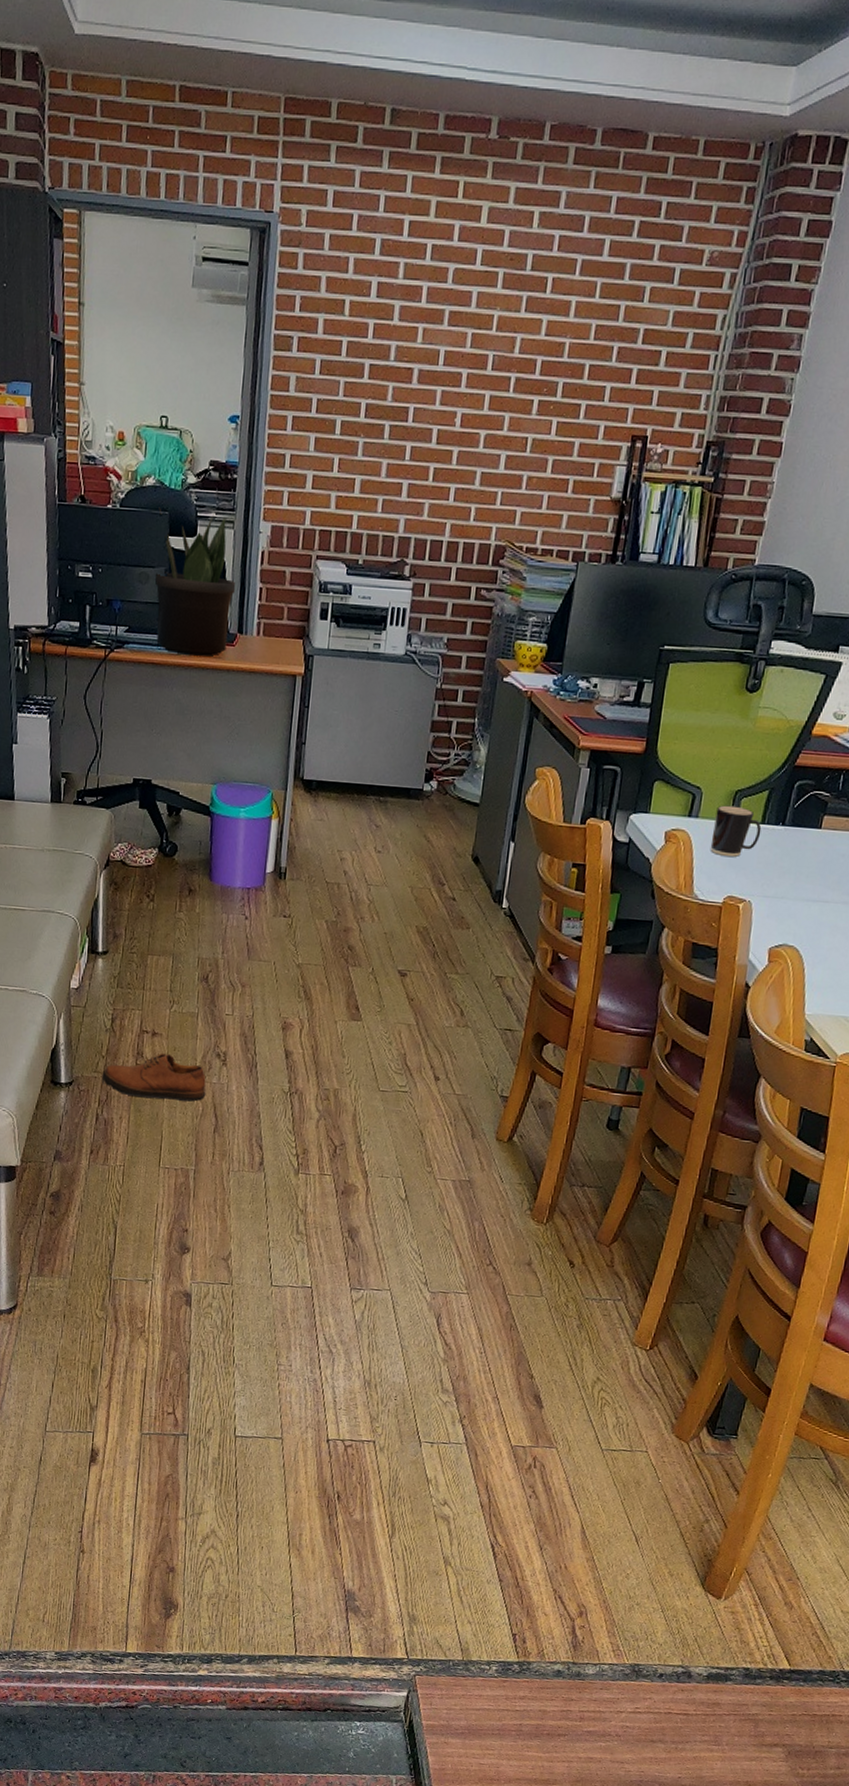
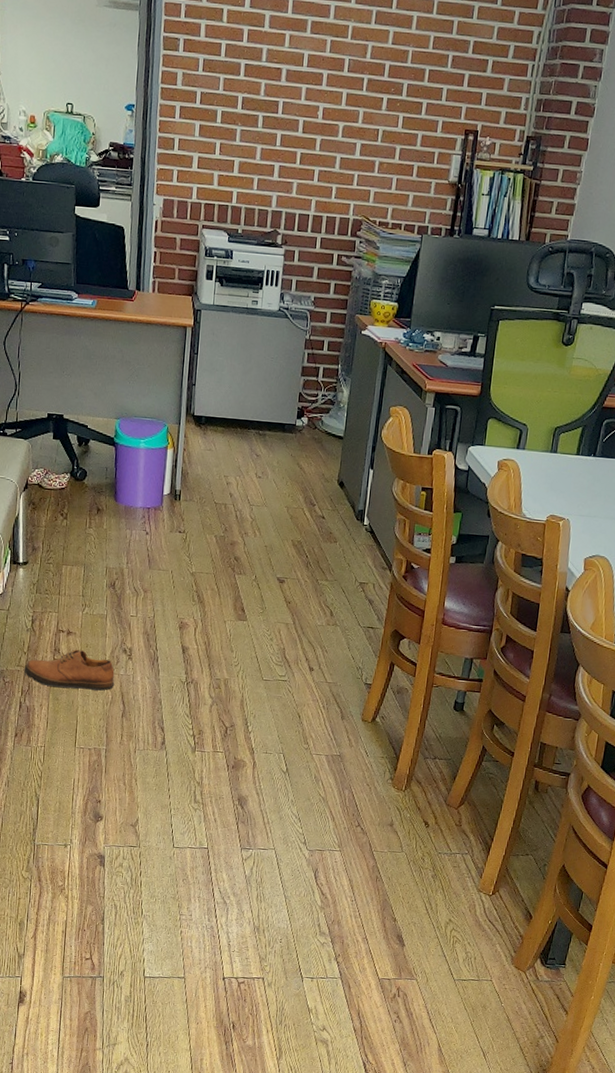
planter: present [155,507,236,656] -> none [64,181,134,310]
mug: present [710,805,762,858] -> none [535,439,577,483]

